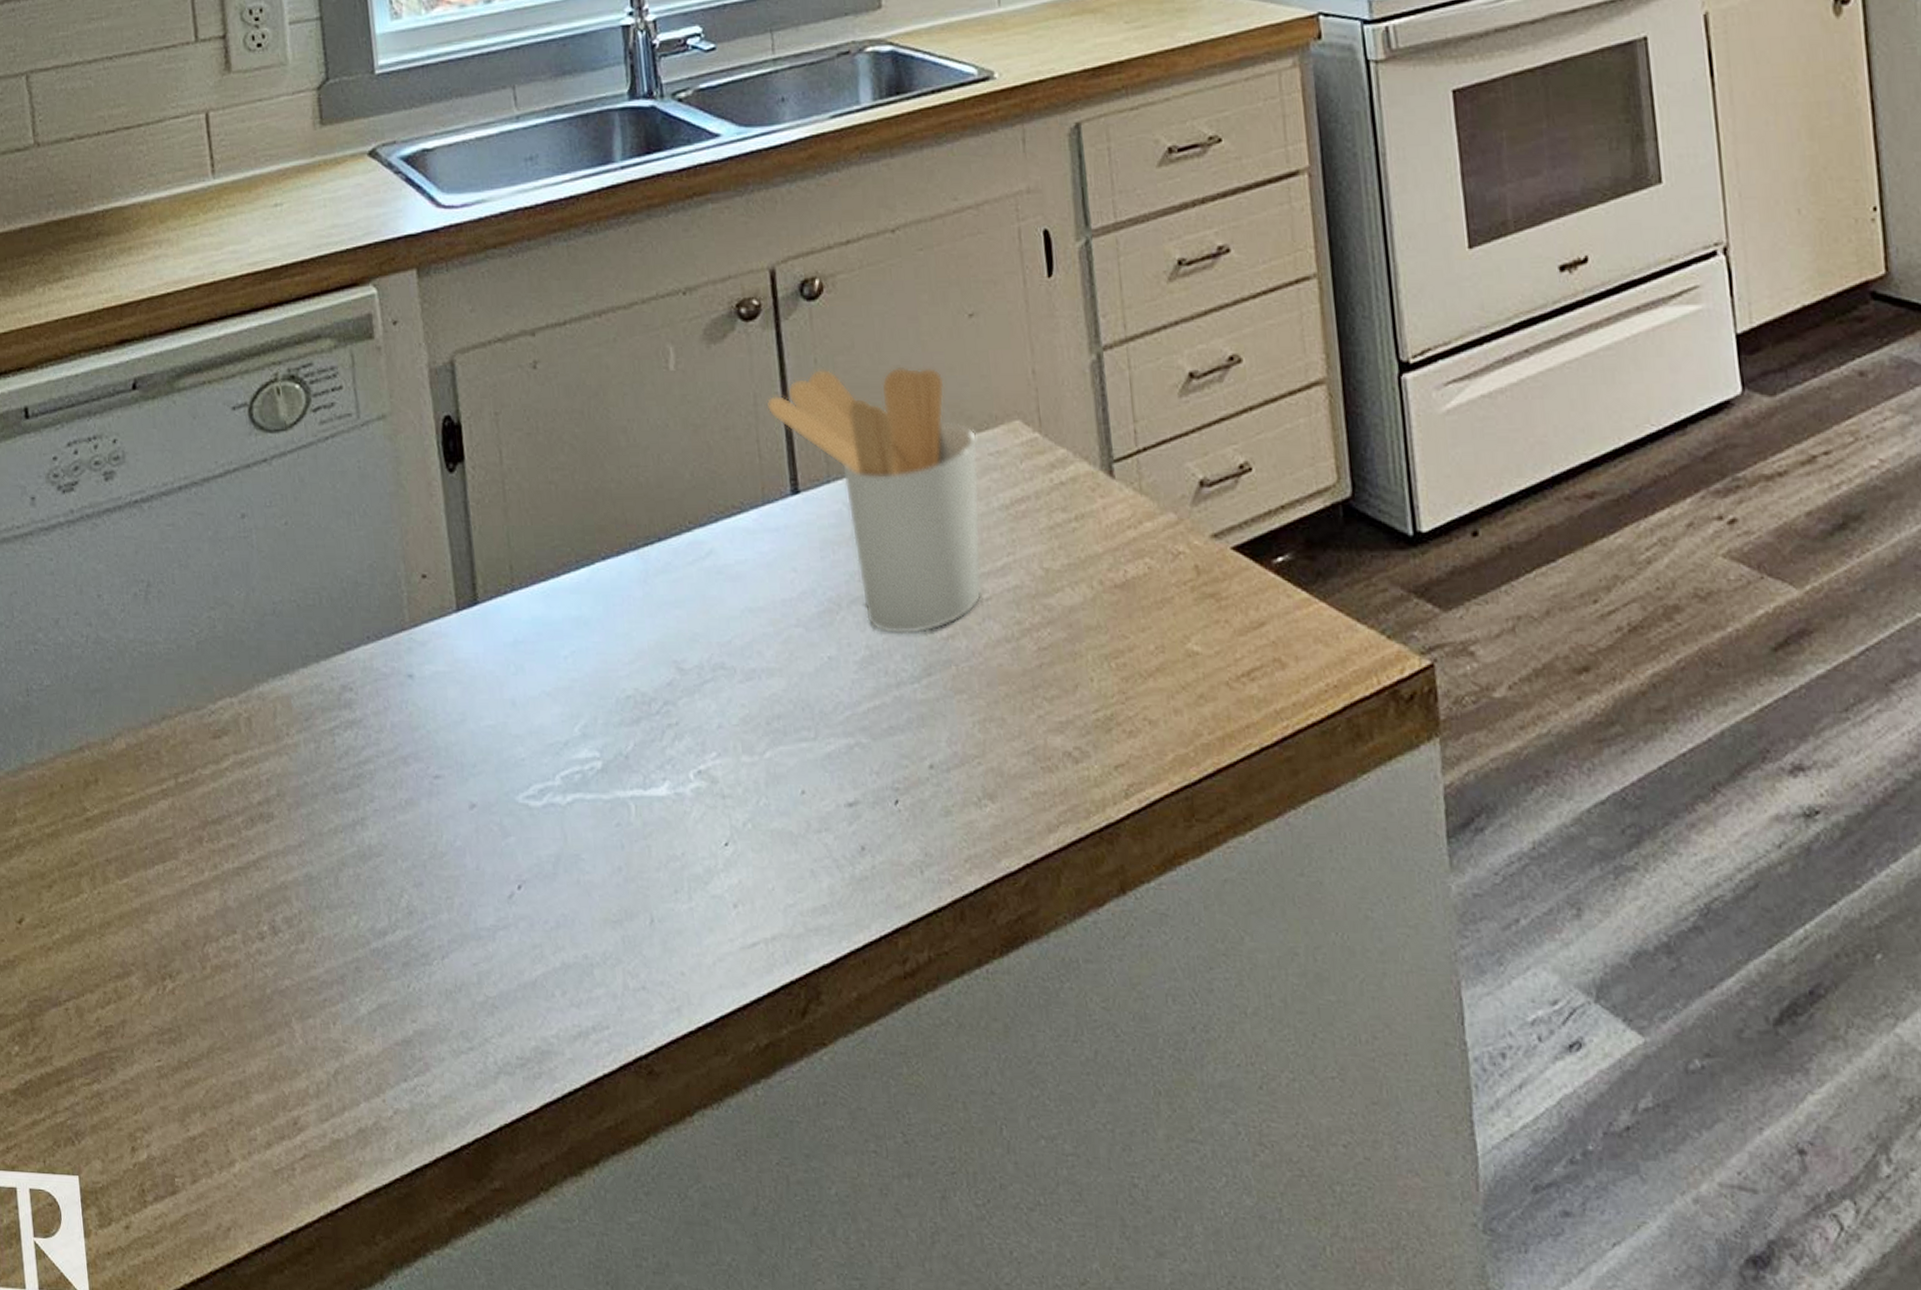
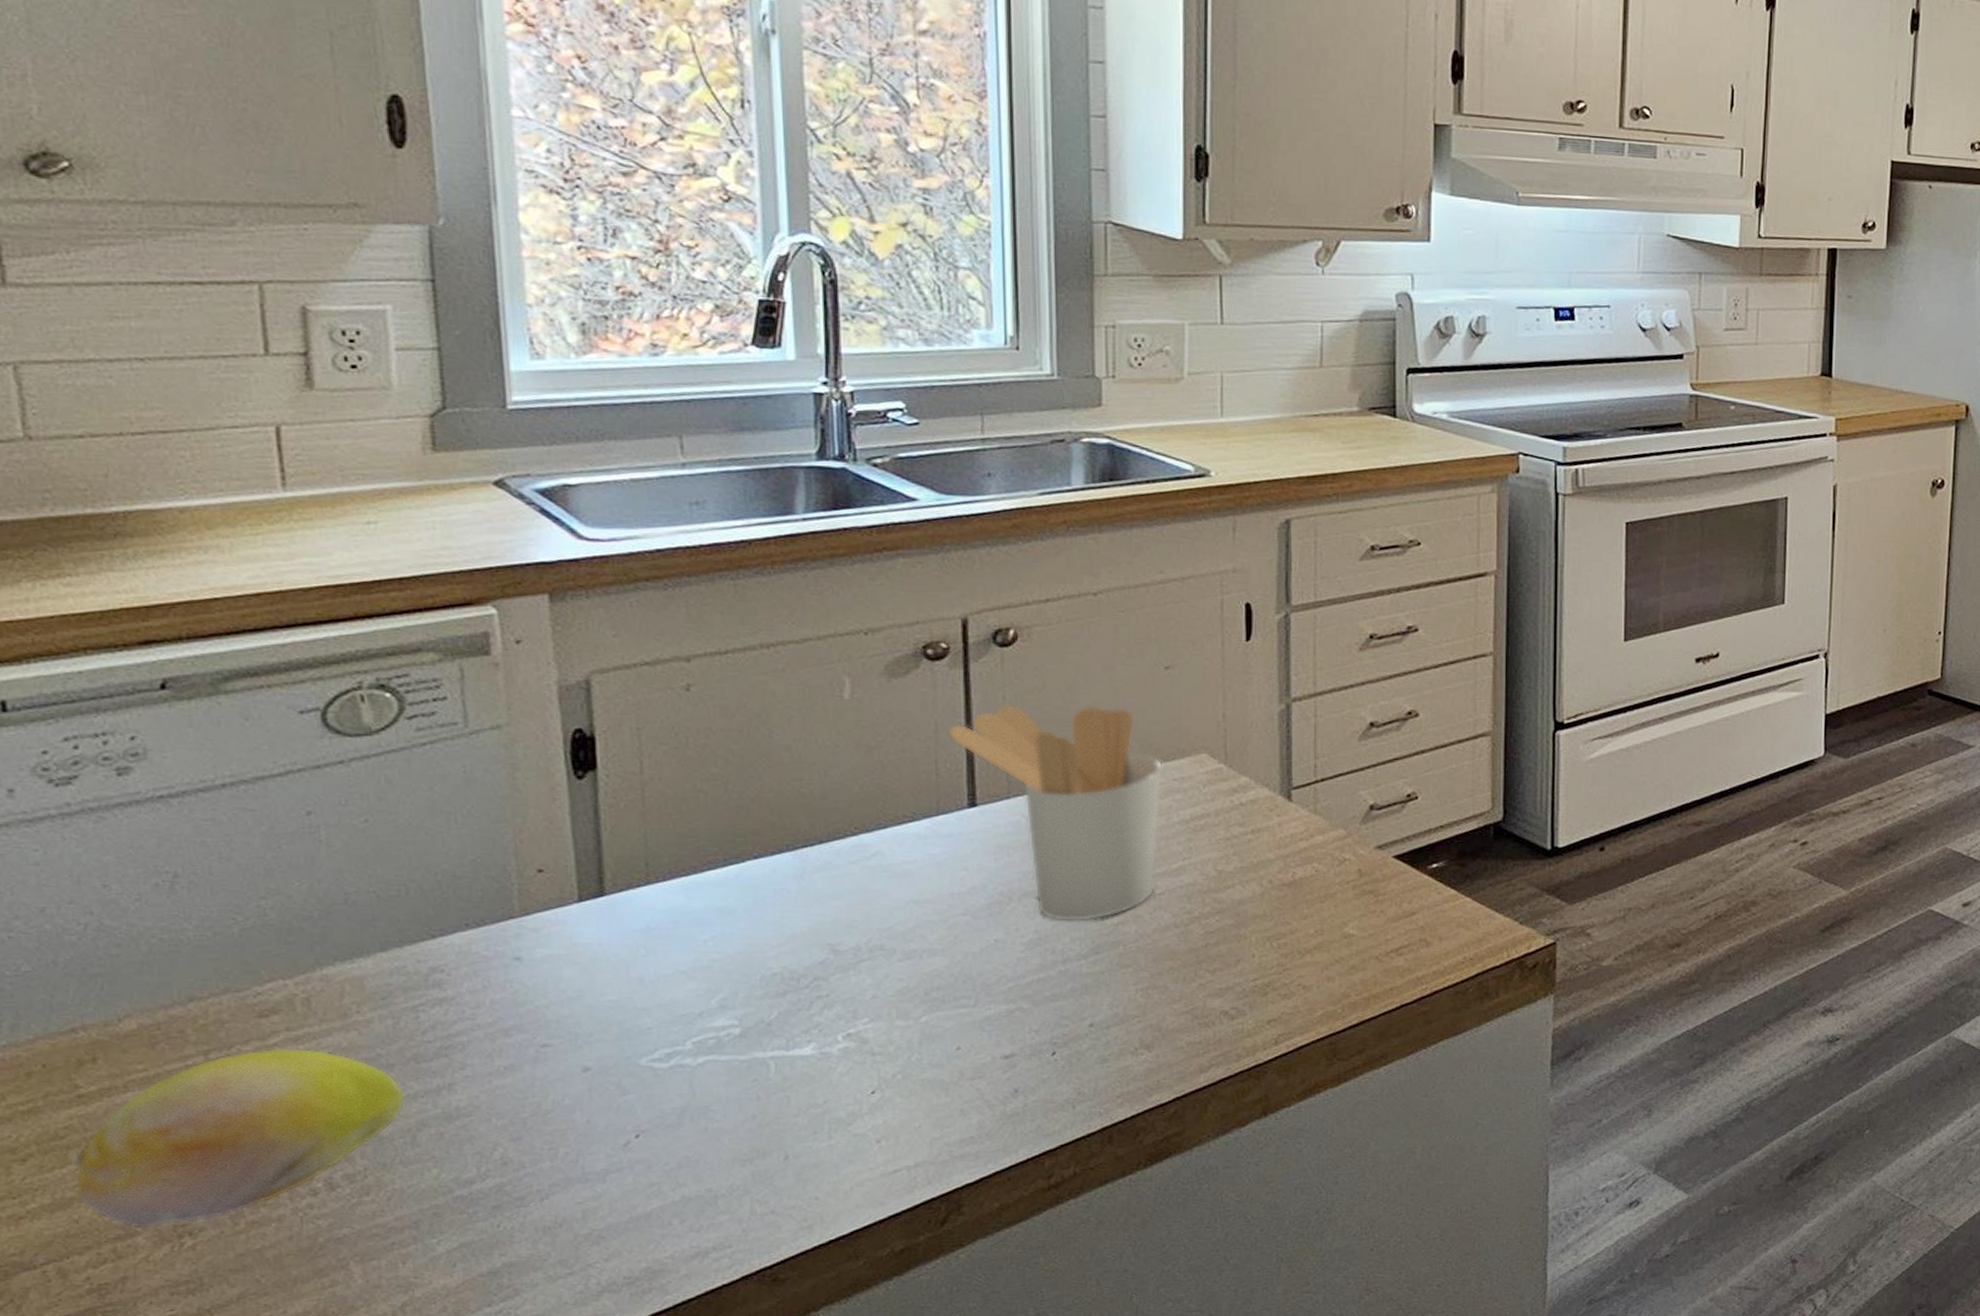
fruit: none [84,773,329,968] -> present [72,1048,407,1229]

